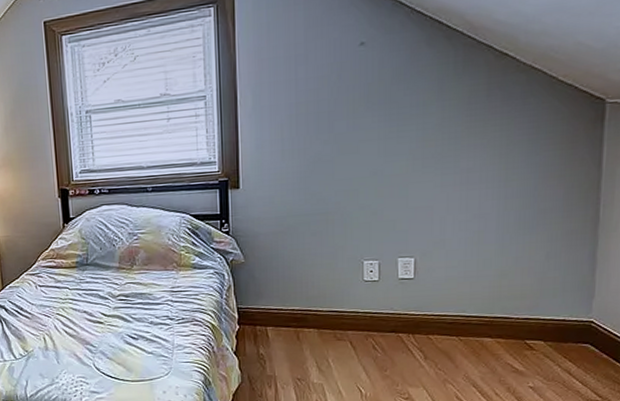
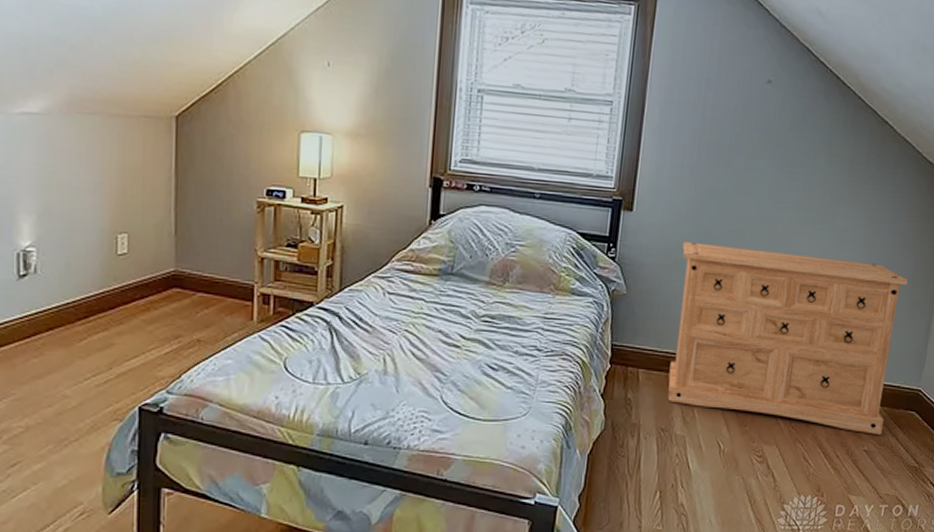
dresser: none [294,198,558,371] -> present [667,241,908,435]

